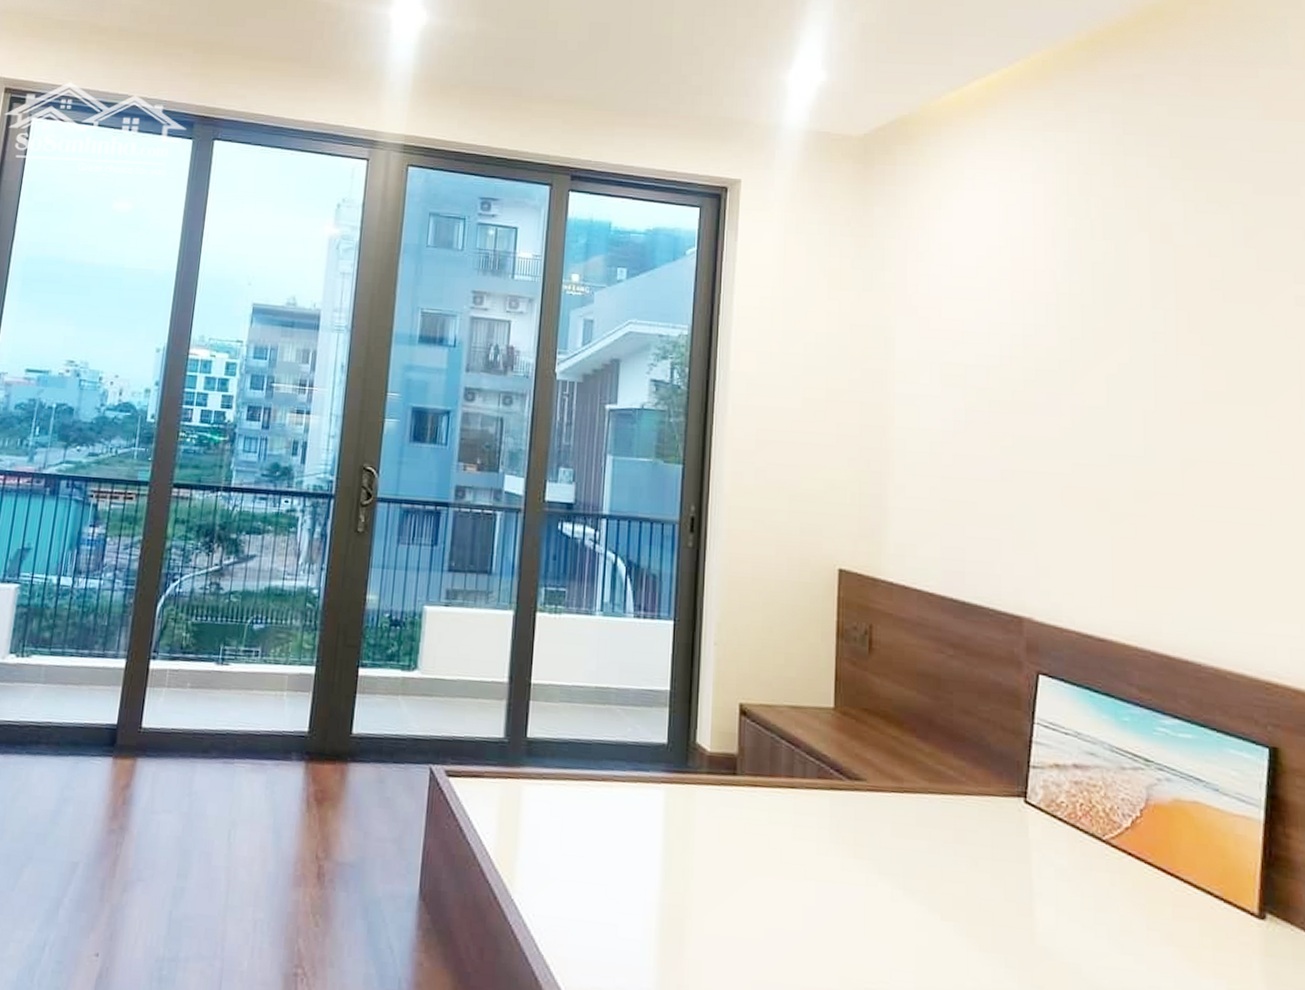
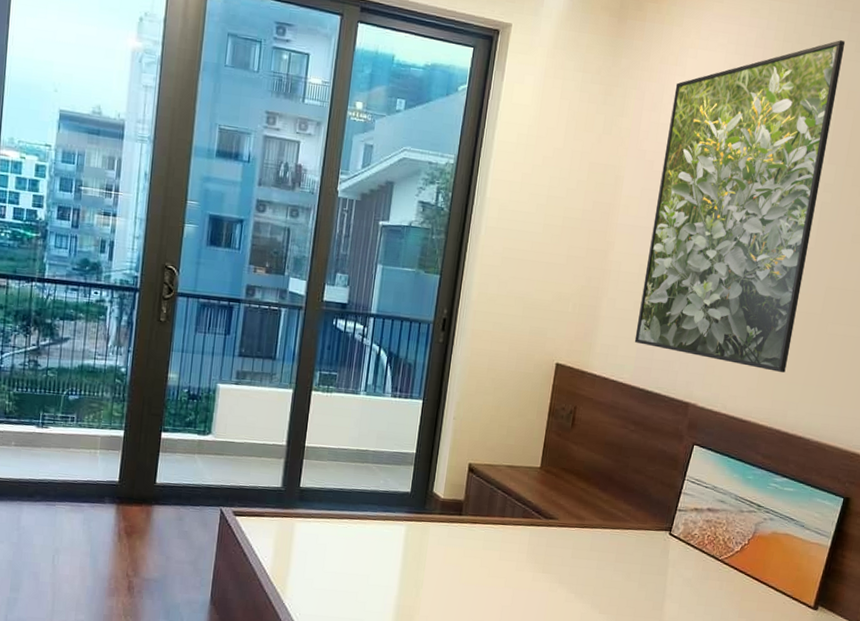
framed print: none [937,167,1149,573] -> present [634,40,846,373]

